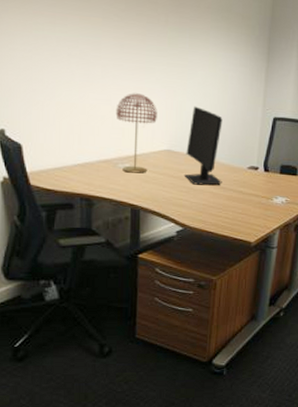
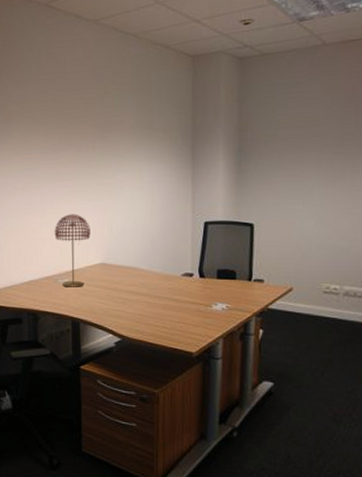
computer monitor: present [184,106,223,186] -> none [118,219,157,295]

